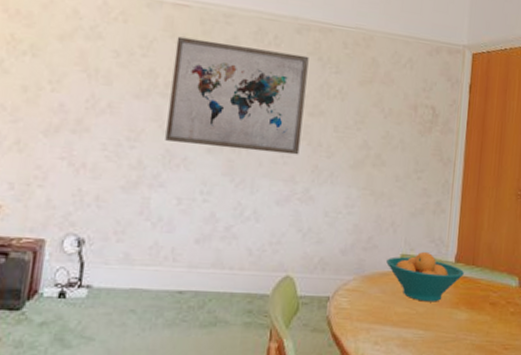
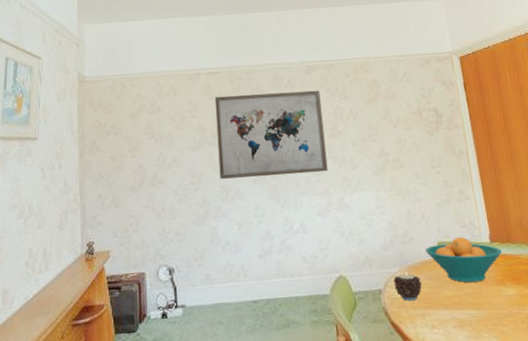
candle: none [344,281,375,313] -> present [393,272,423,301]

